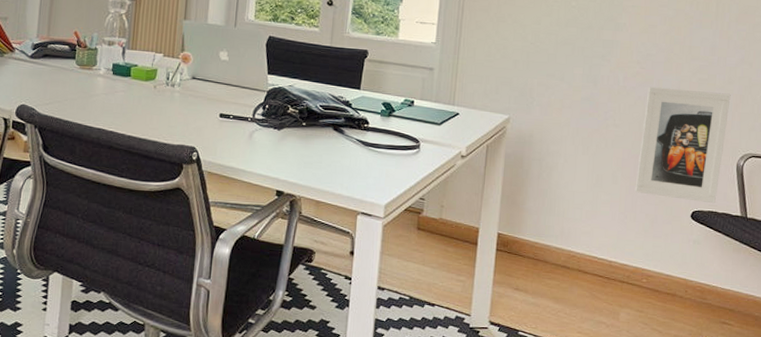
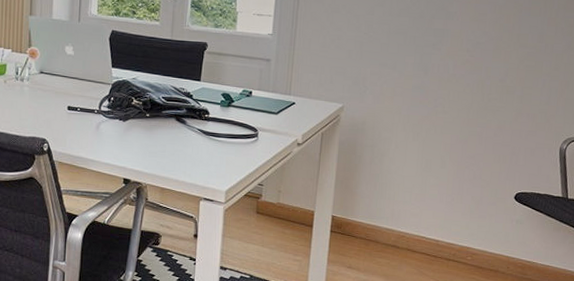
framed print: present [634,86,731,204] -> none [462,74,557,186]

